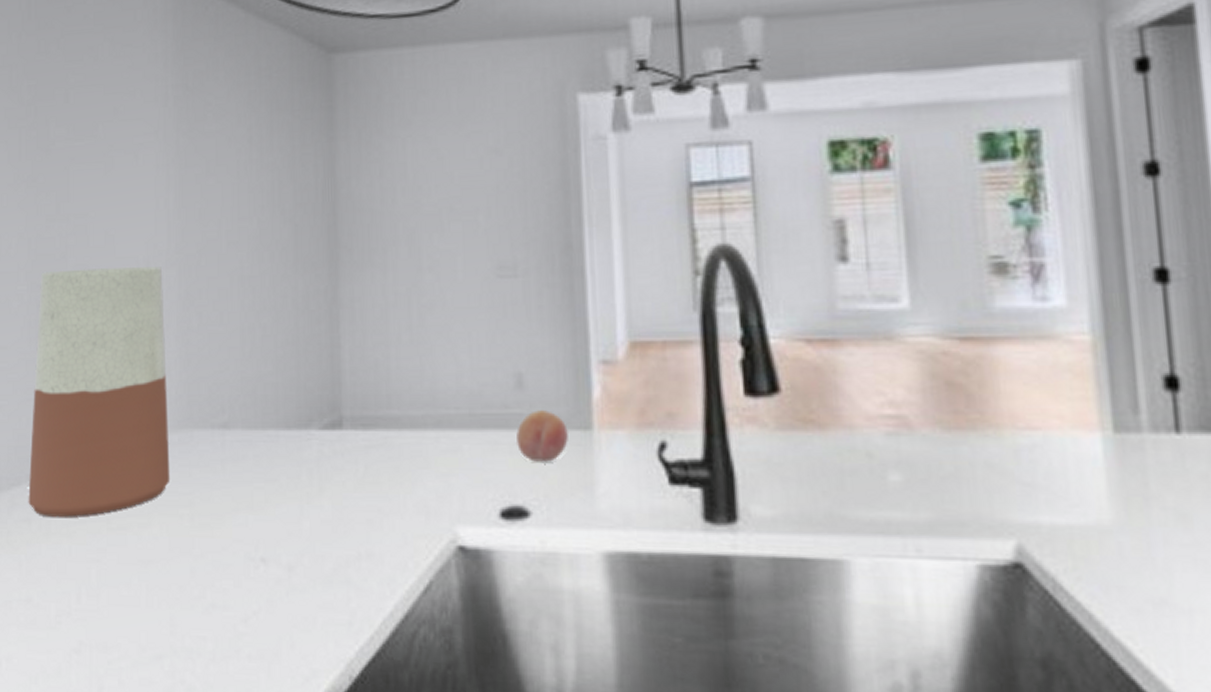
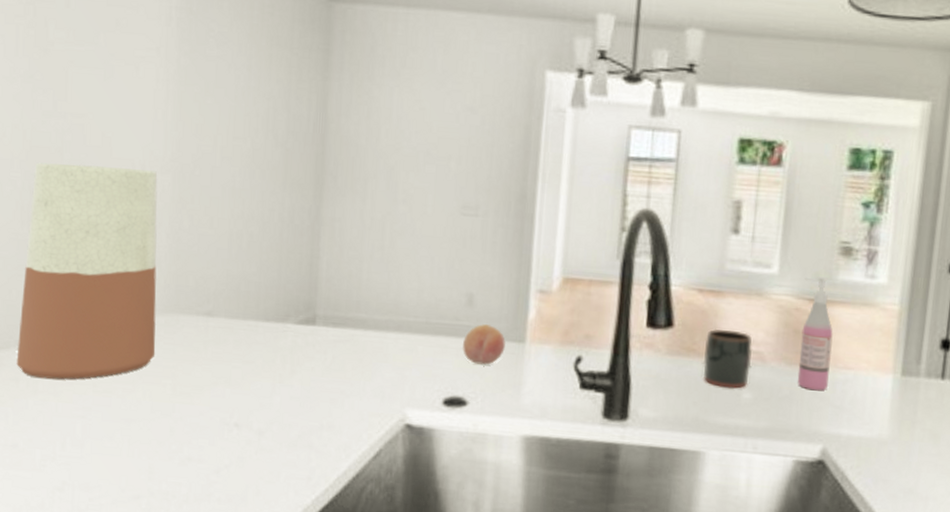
mug: none [824,389,895,469] -> present [703,329,753,388]
soap dispenser: none [948,305,1008,464] -> present [797,276,833,391]

